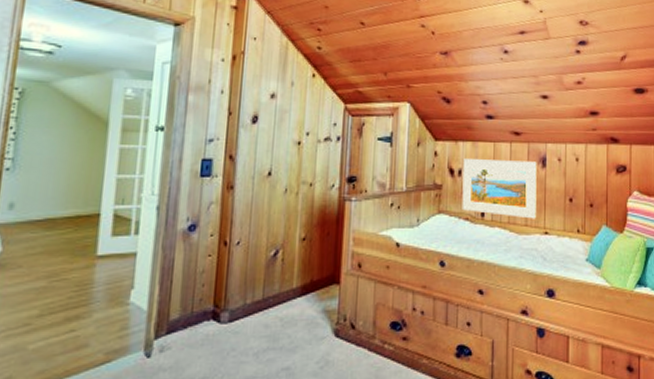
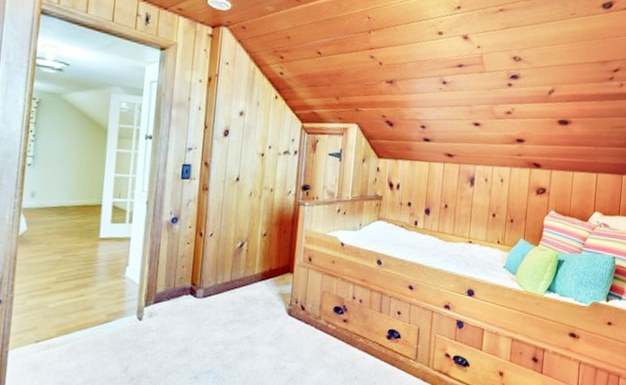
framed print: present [462,159,537,219] -> none [398,175,466,230]

